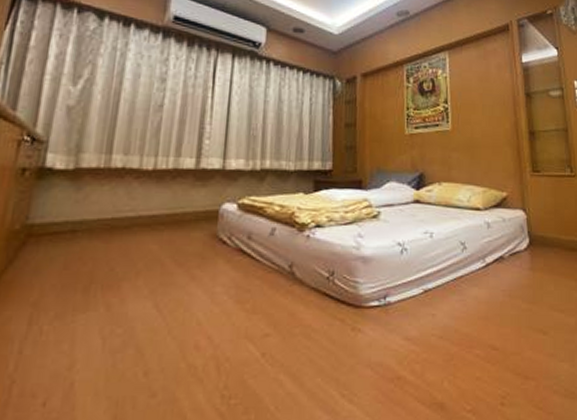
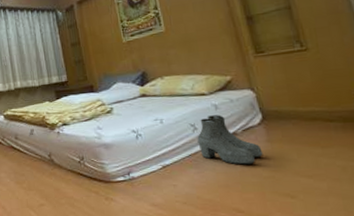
boots: none [465,234,525,294] -> present [197,115,263,165]

